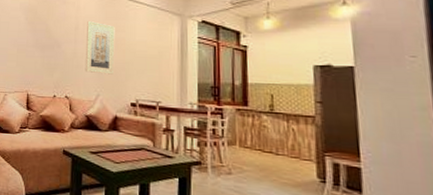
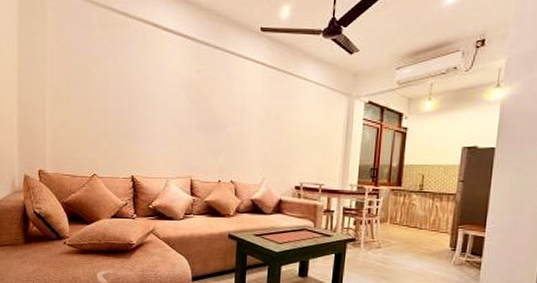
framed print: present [85,21,115,75] -> none [250,101,283,158]

